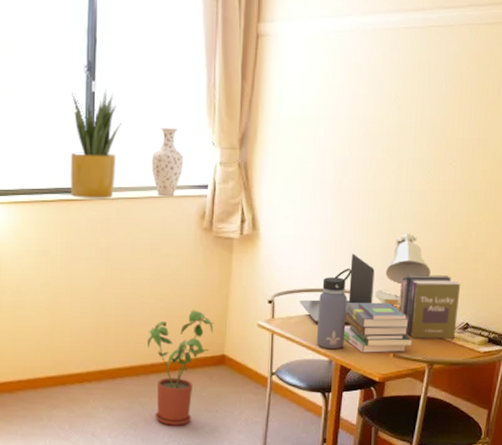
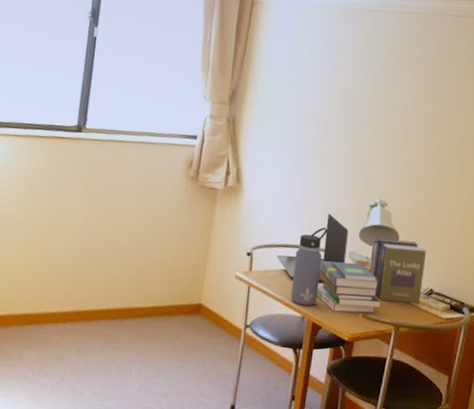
planter: present [70,89,123,198] -> none [64,35,120,140]
house plant: present [147,310,214,426] -> none [126,256,193,375]
vase: present [151,128,183,197] -> none [144,78,176,144]

